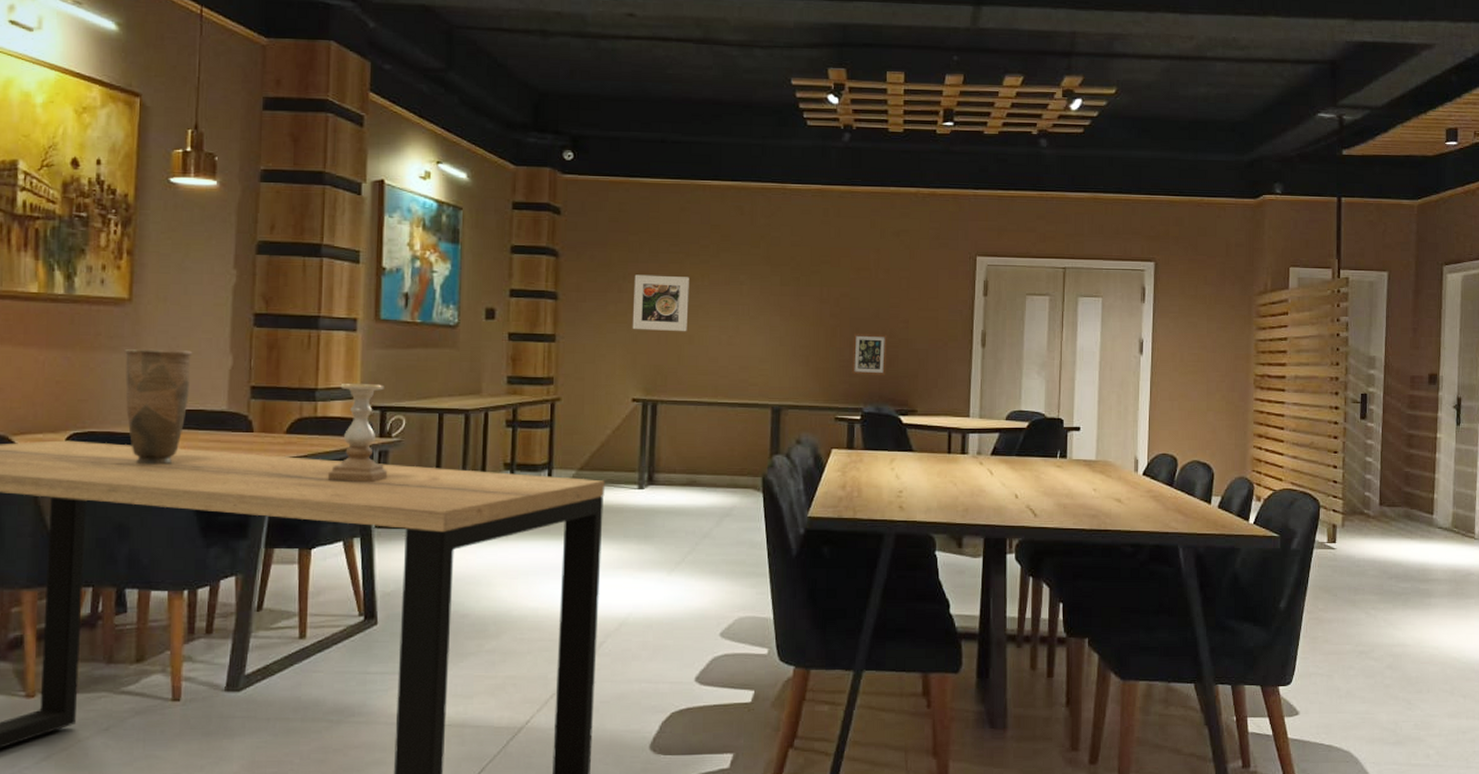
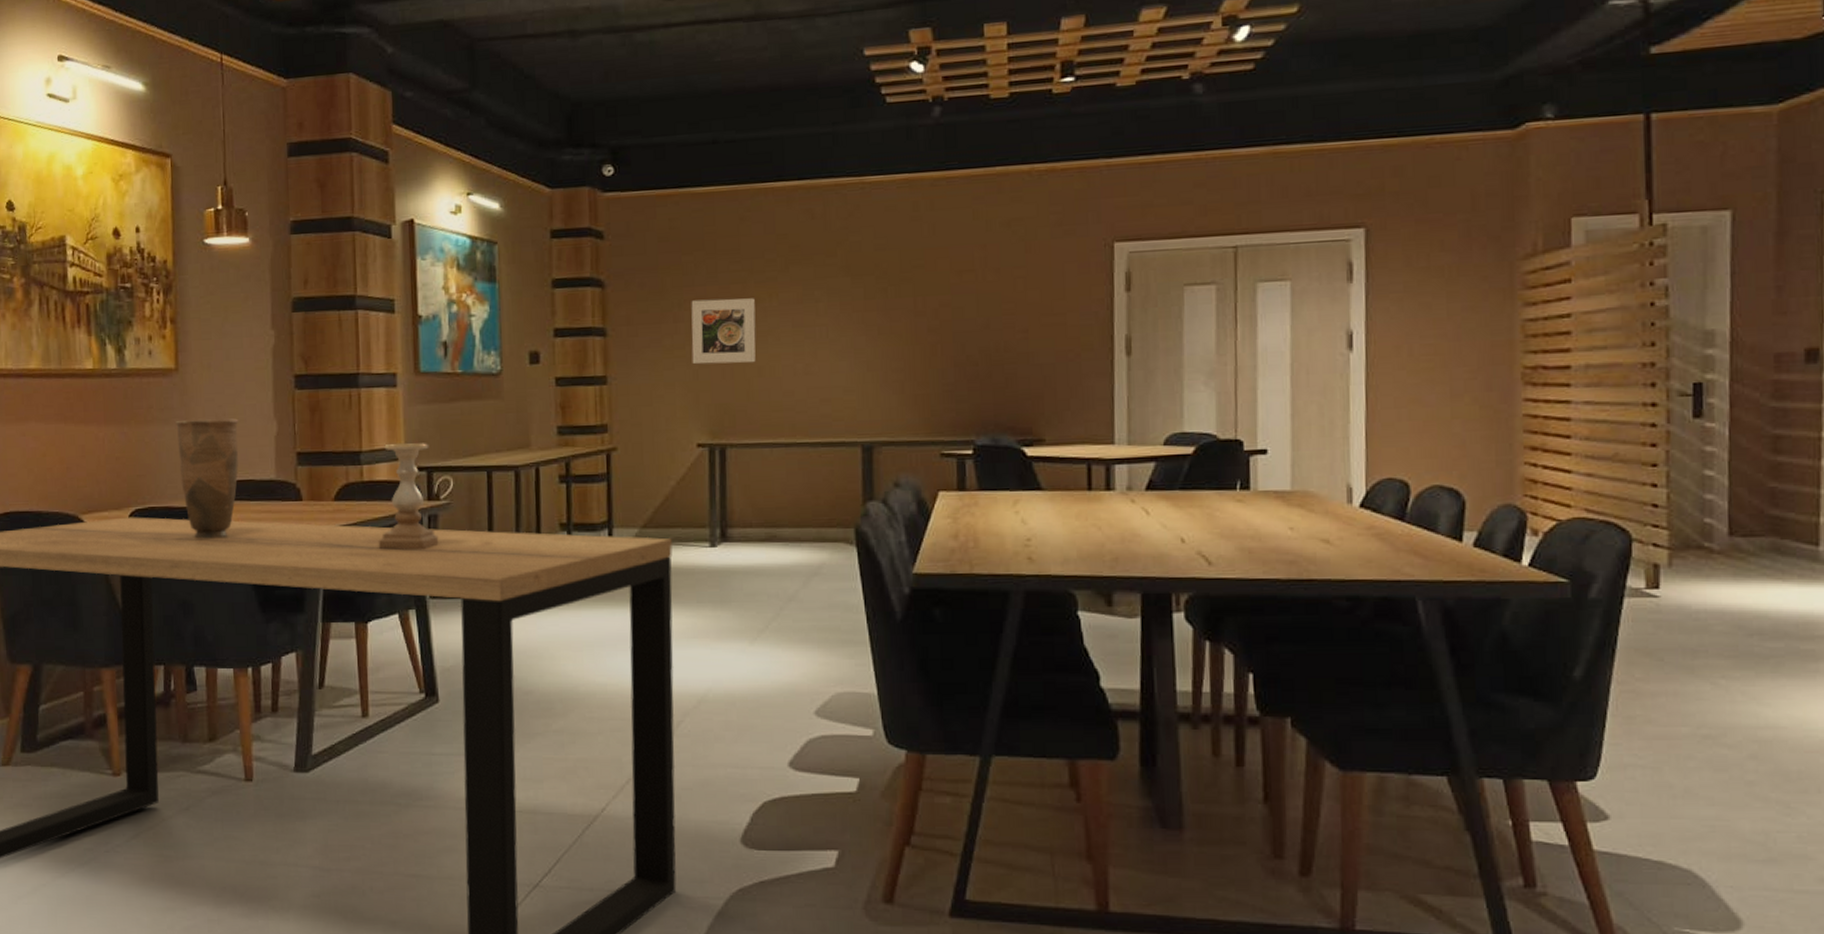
picture frame: present [851,333,888,375] -> none [958,348,1003,401]

